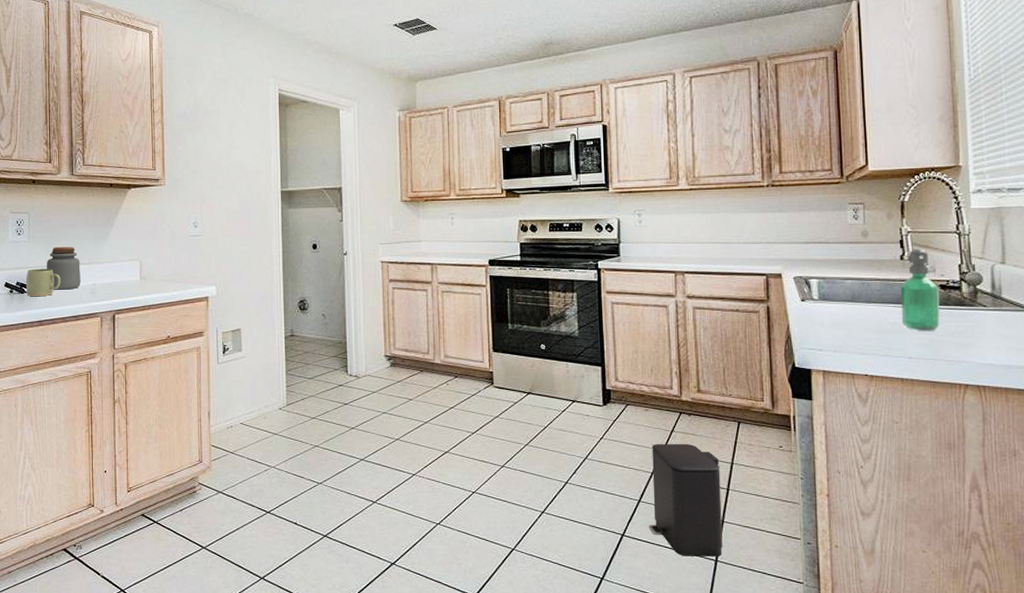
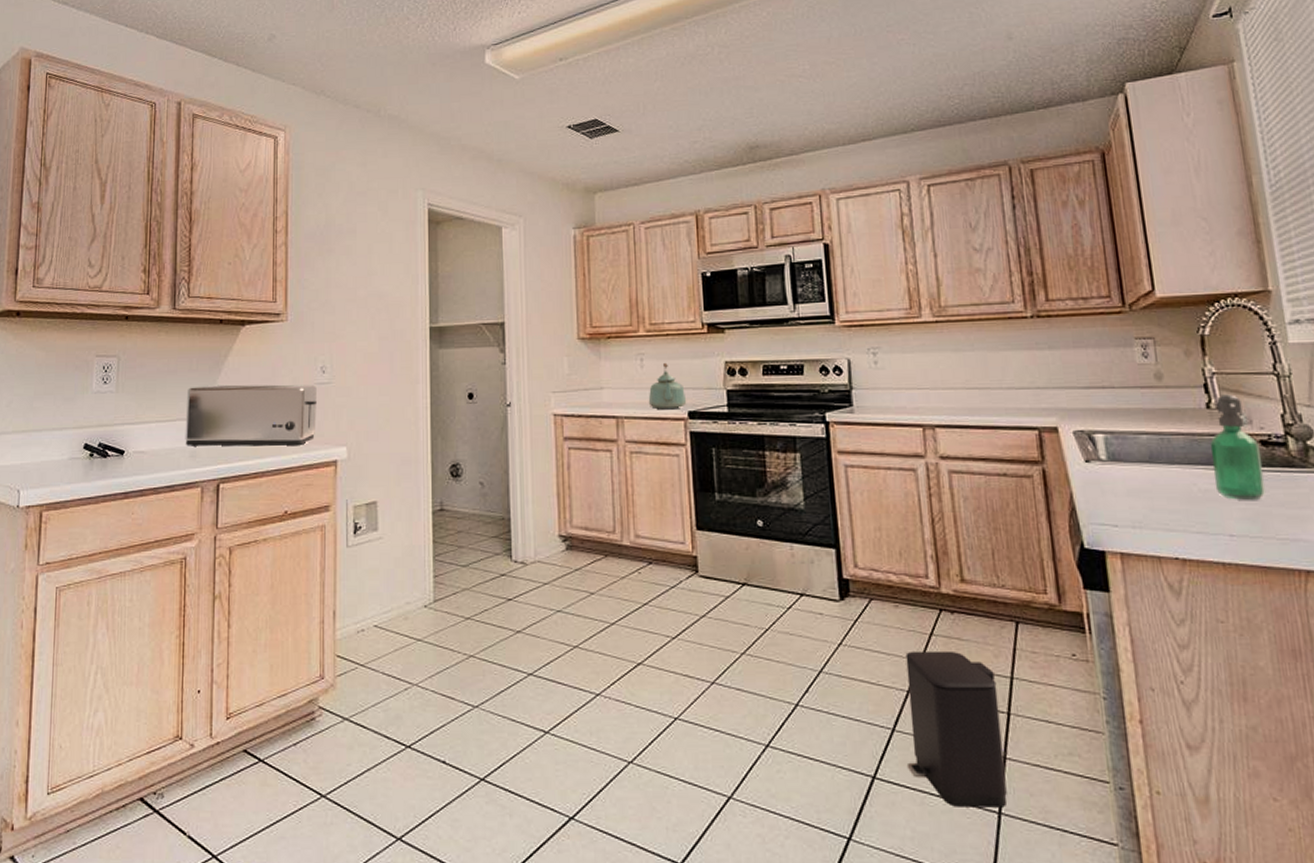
mug: present [25,268,61,297] -> none [109,425,154,462]
jar: present [47,246,81,290] -> none [137,397,179,453]
toaster: none [85,236,191,286] -> present [185,384,317,447]
kettle: none [457,220,488,258] -> present [648,362,687,410]

